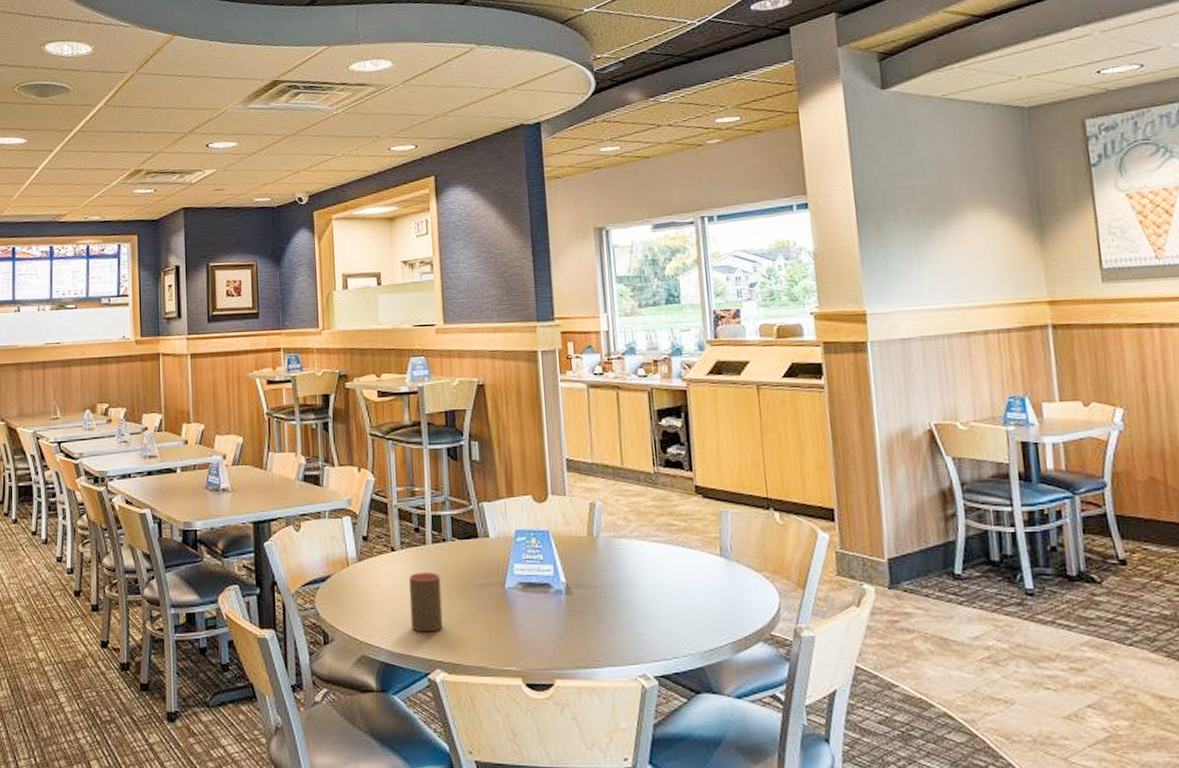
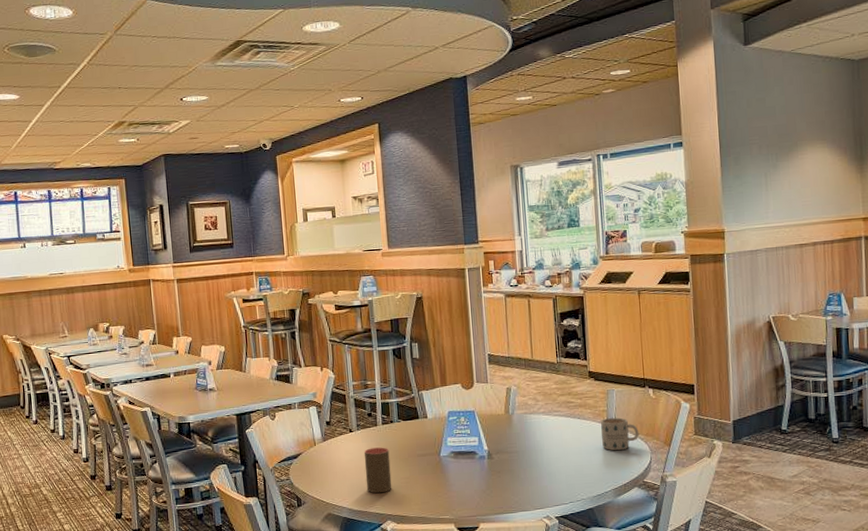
mug: none [712,548,764,592] -> present [601,417,639,451]

